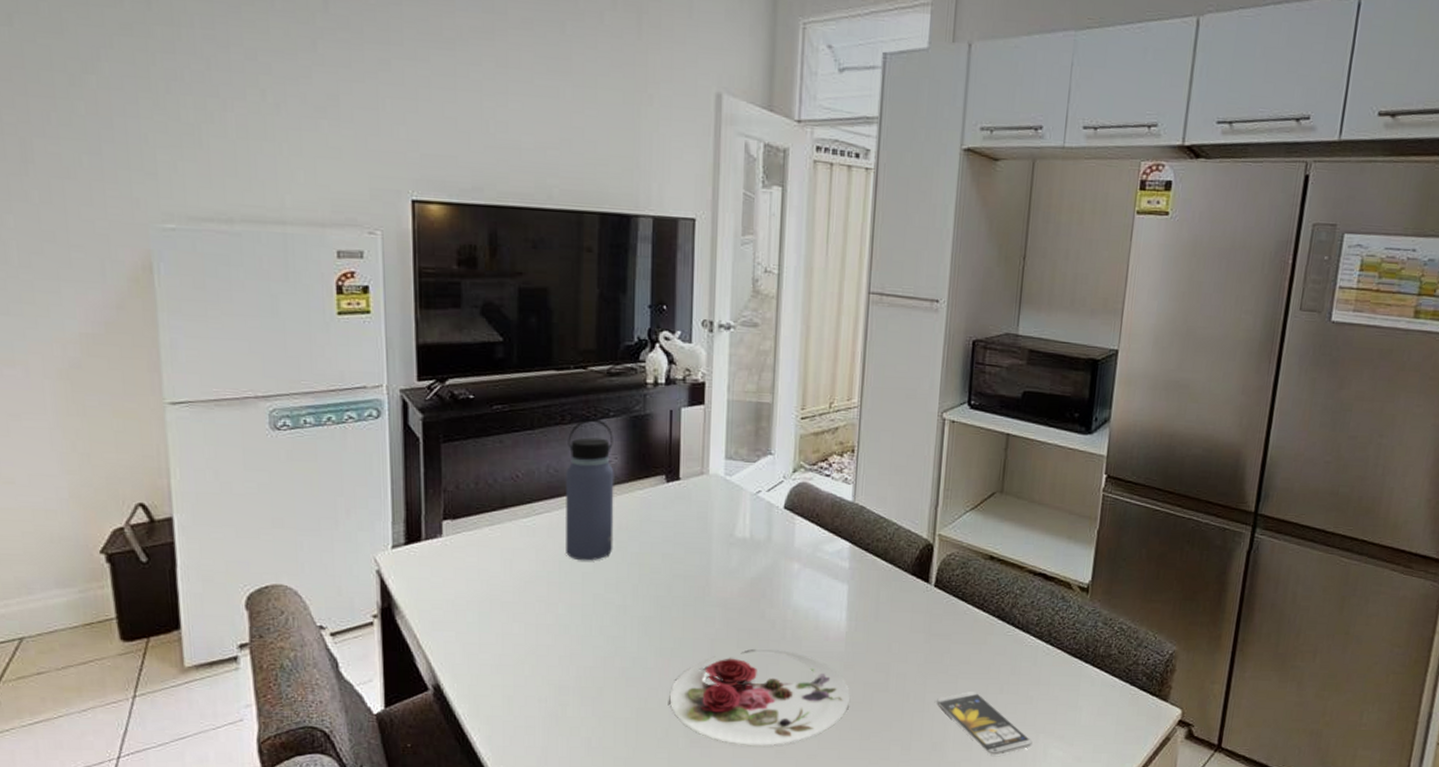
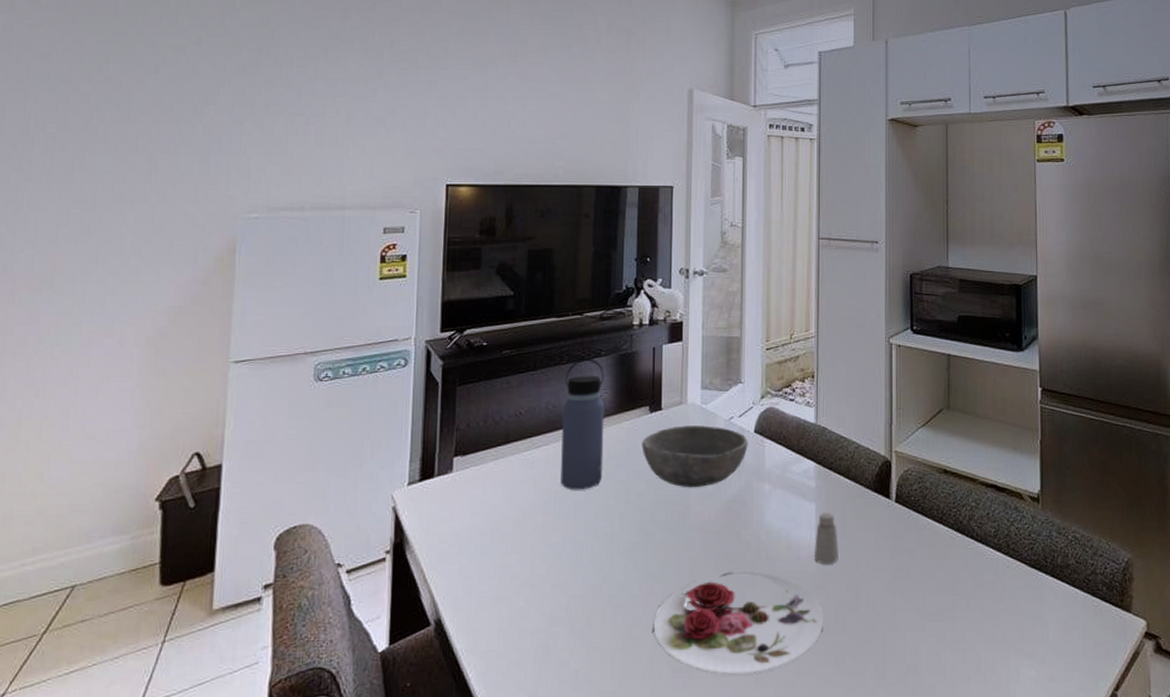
bowl: none [657,497,777,564] -> present [642,426,748,488]
saltshaker: none [844,593,870,646] -> present [815,512,838,565]
smartphone: present [937,691,1032,756] -> none [907,608,1004,677]

